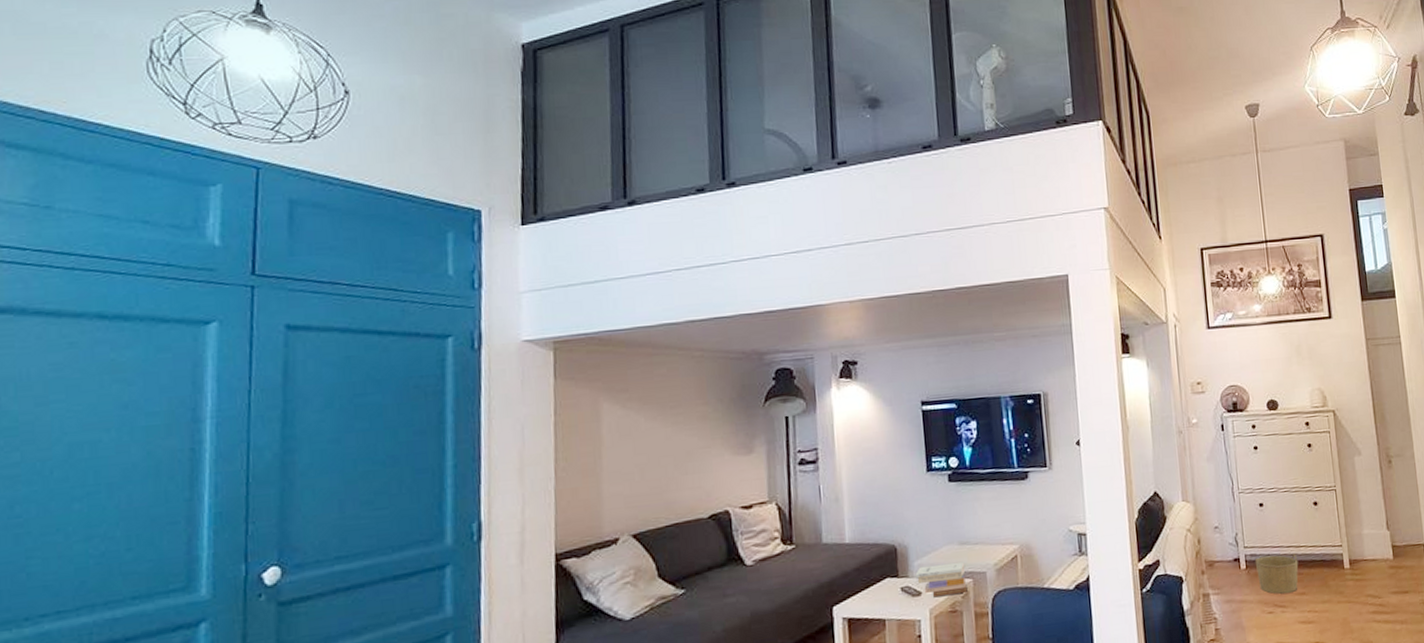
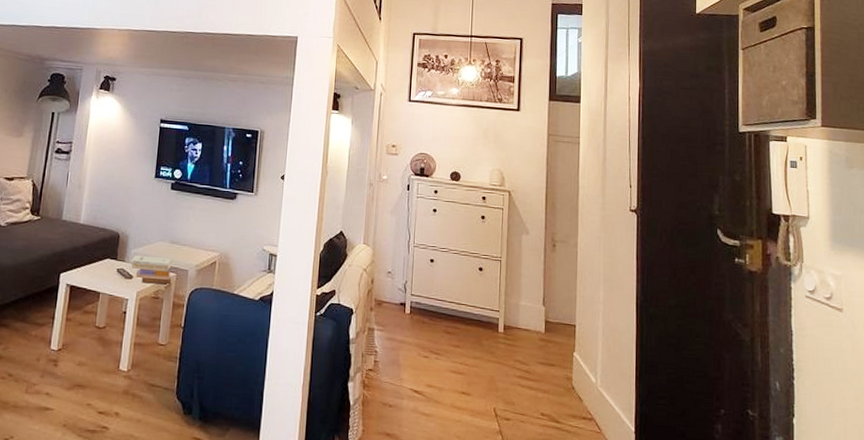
basket: present [1254,554,1299,594] -> none [418,306,458,343]

